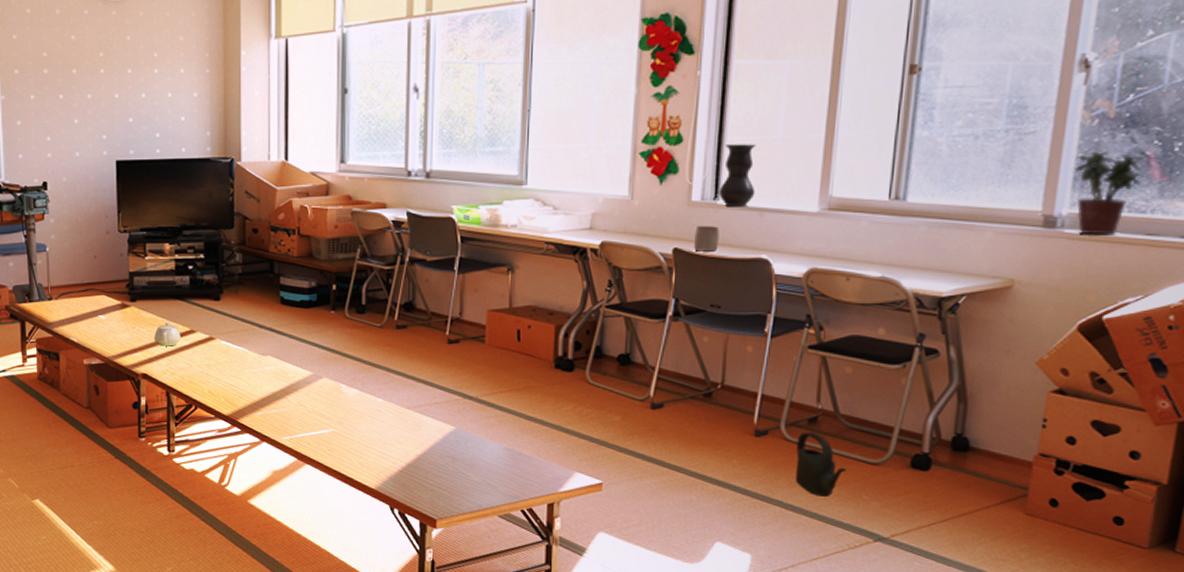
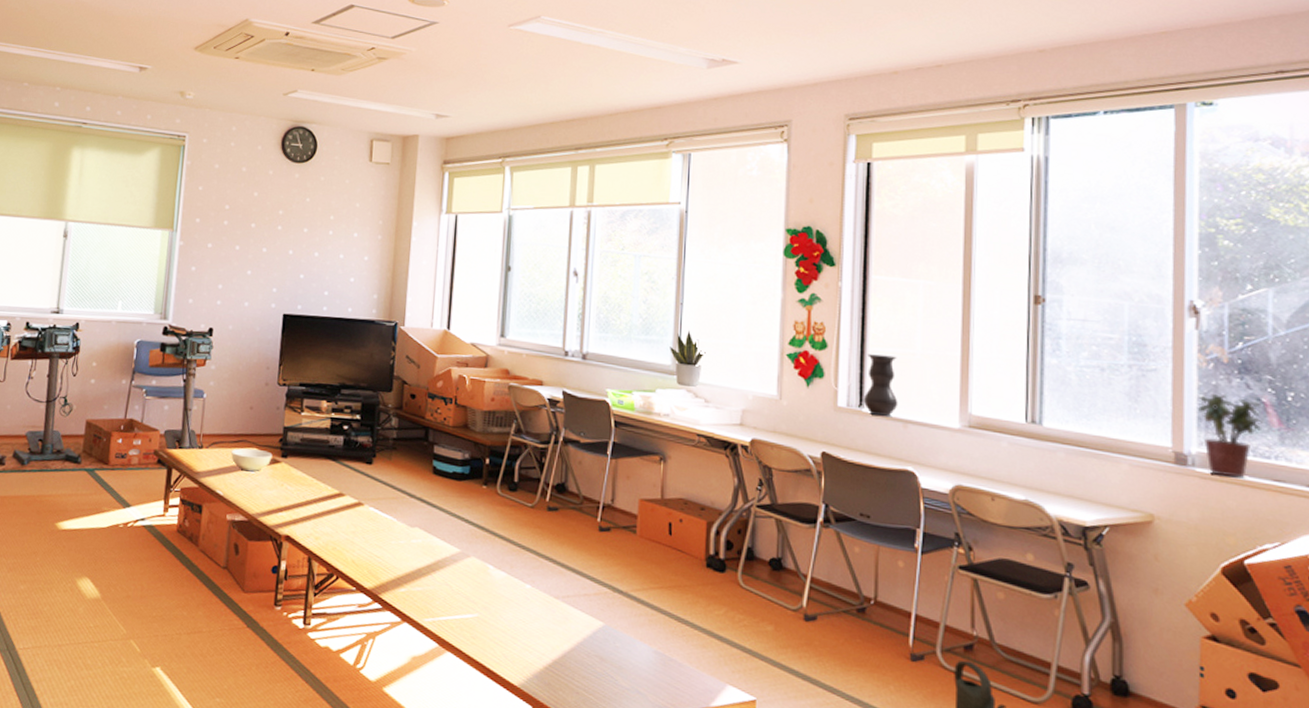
bowl: none [80,296,121,318] -> present [230,448,273,472]
teapot: present [153,321,181,347] -> none [301,481,329,509]
potted plant: none [517,138,554,195] -> present [670,330,706,387]
mug: present [694,226,720,252] -> none [842,432,866,459]

